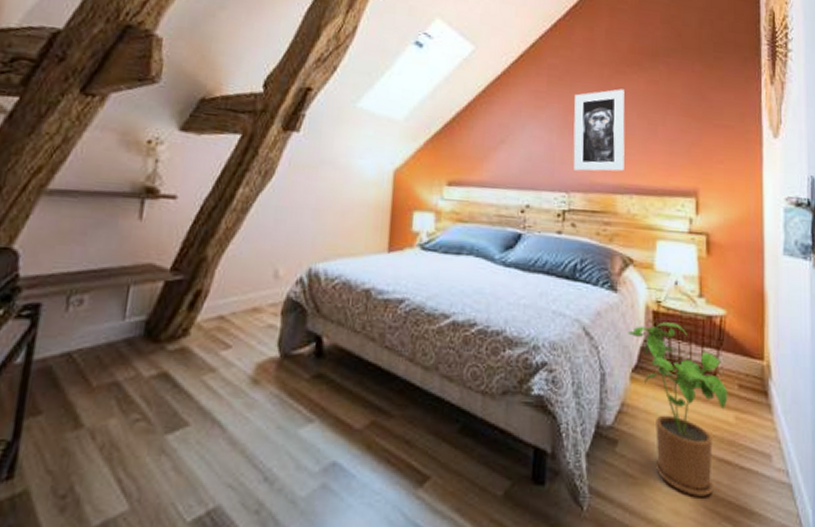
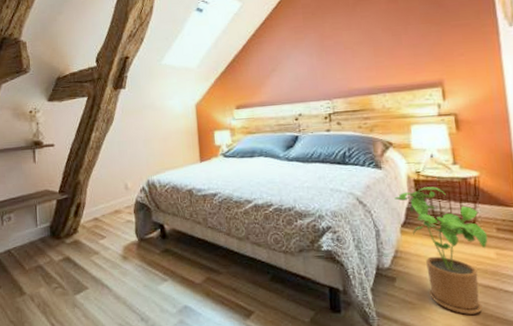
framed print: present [573,89,625,172] -> none [327,12,376,82]

